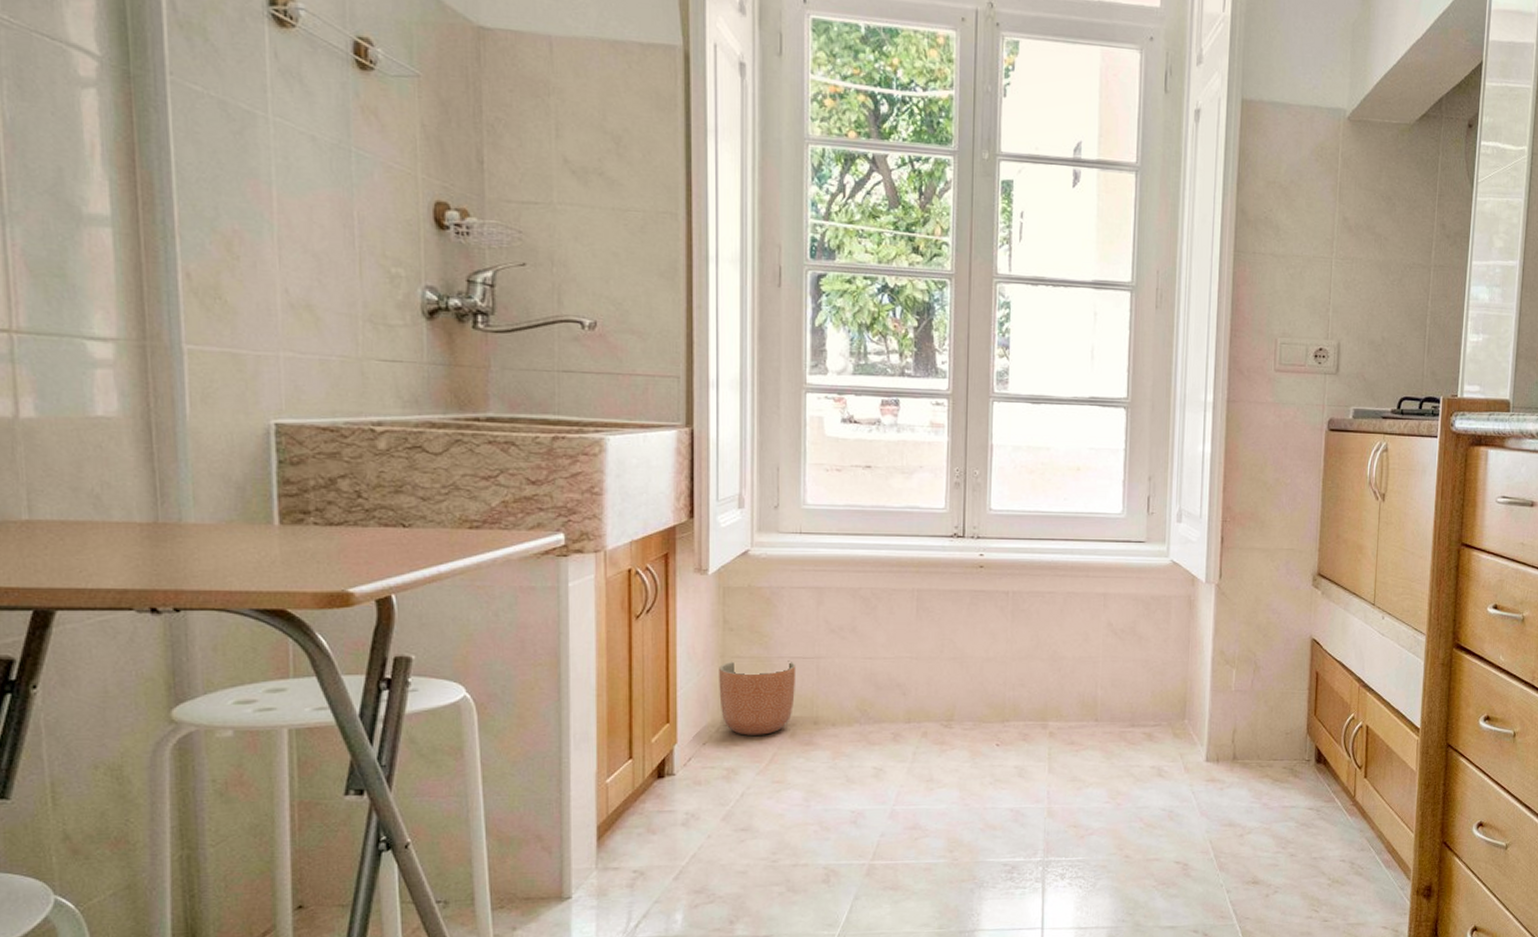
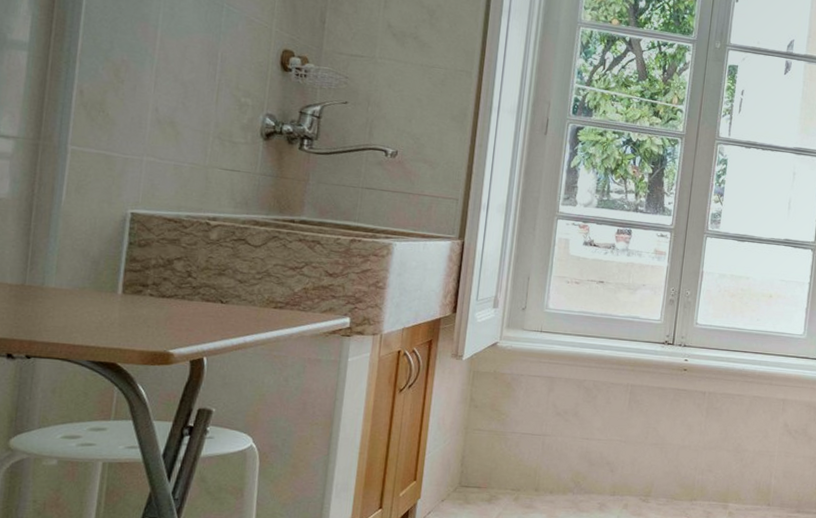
planter: present [719,660,797,735] -> none [459,433,526,497]

